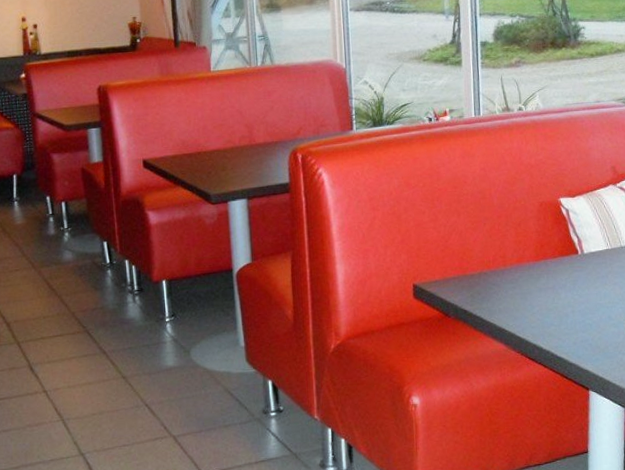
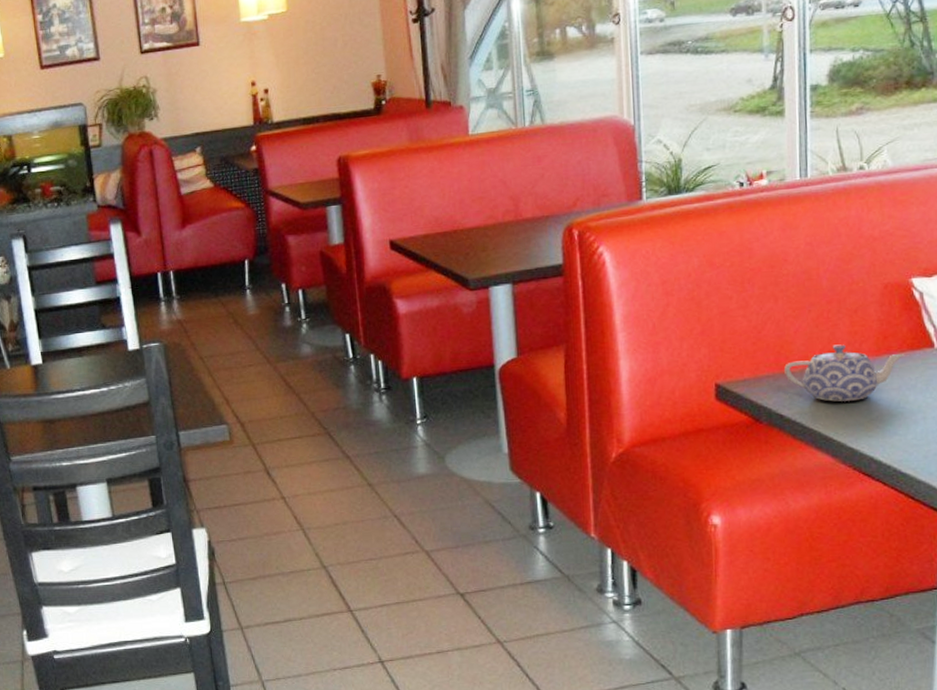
teapot: none [466,251,557,299] -> present [784,344,905,402]

